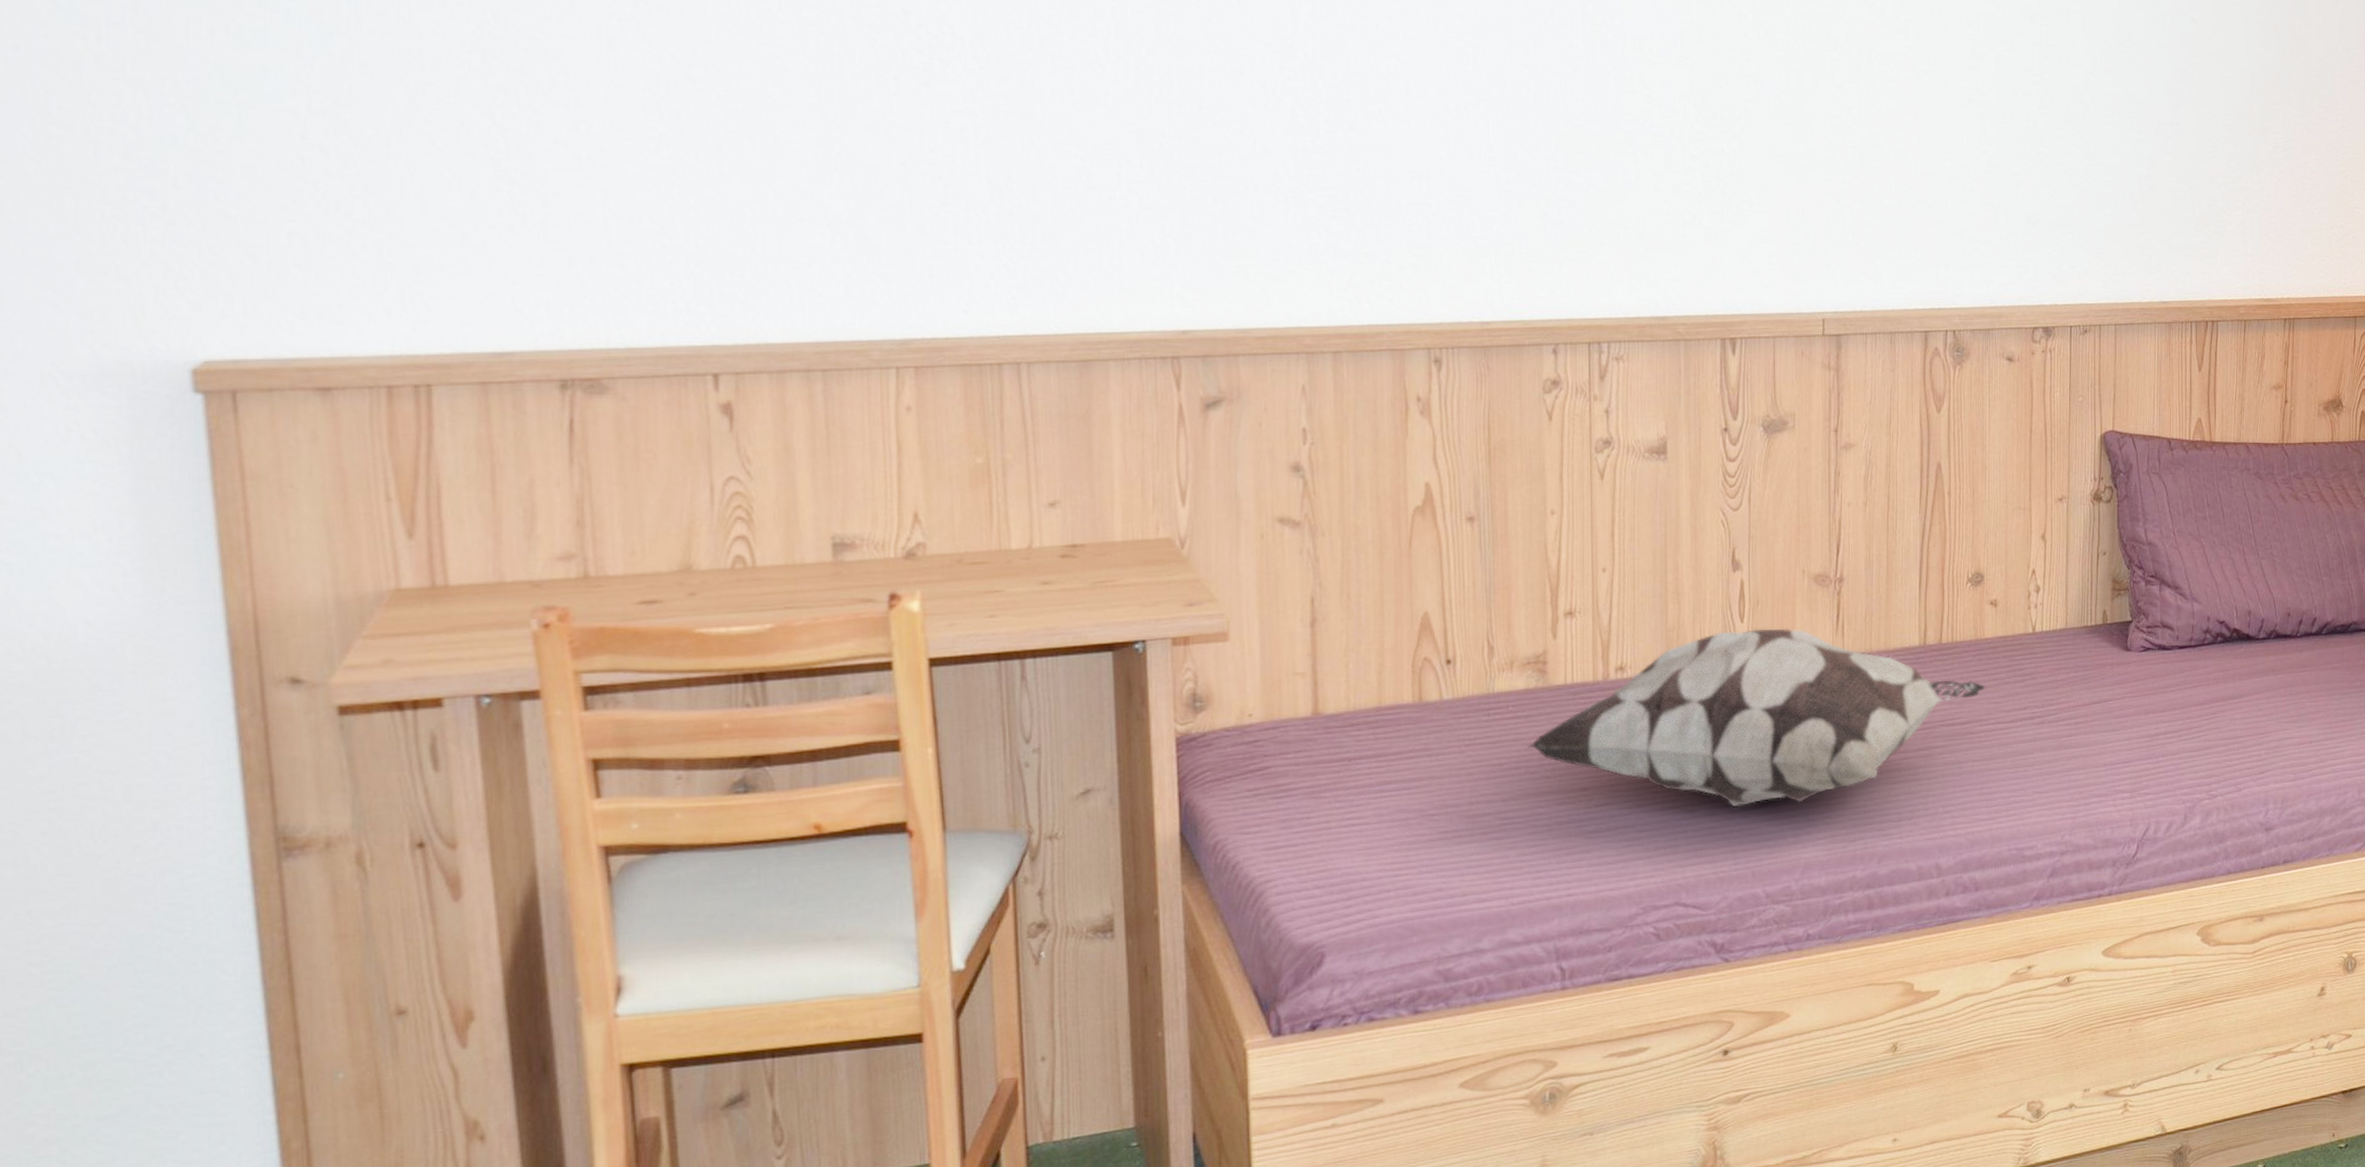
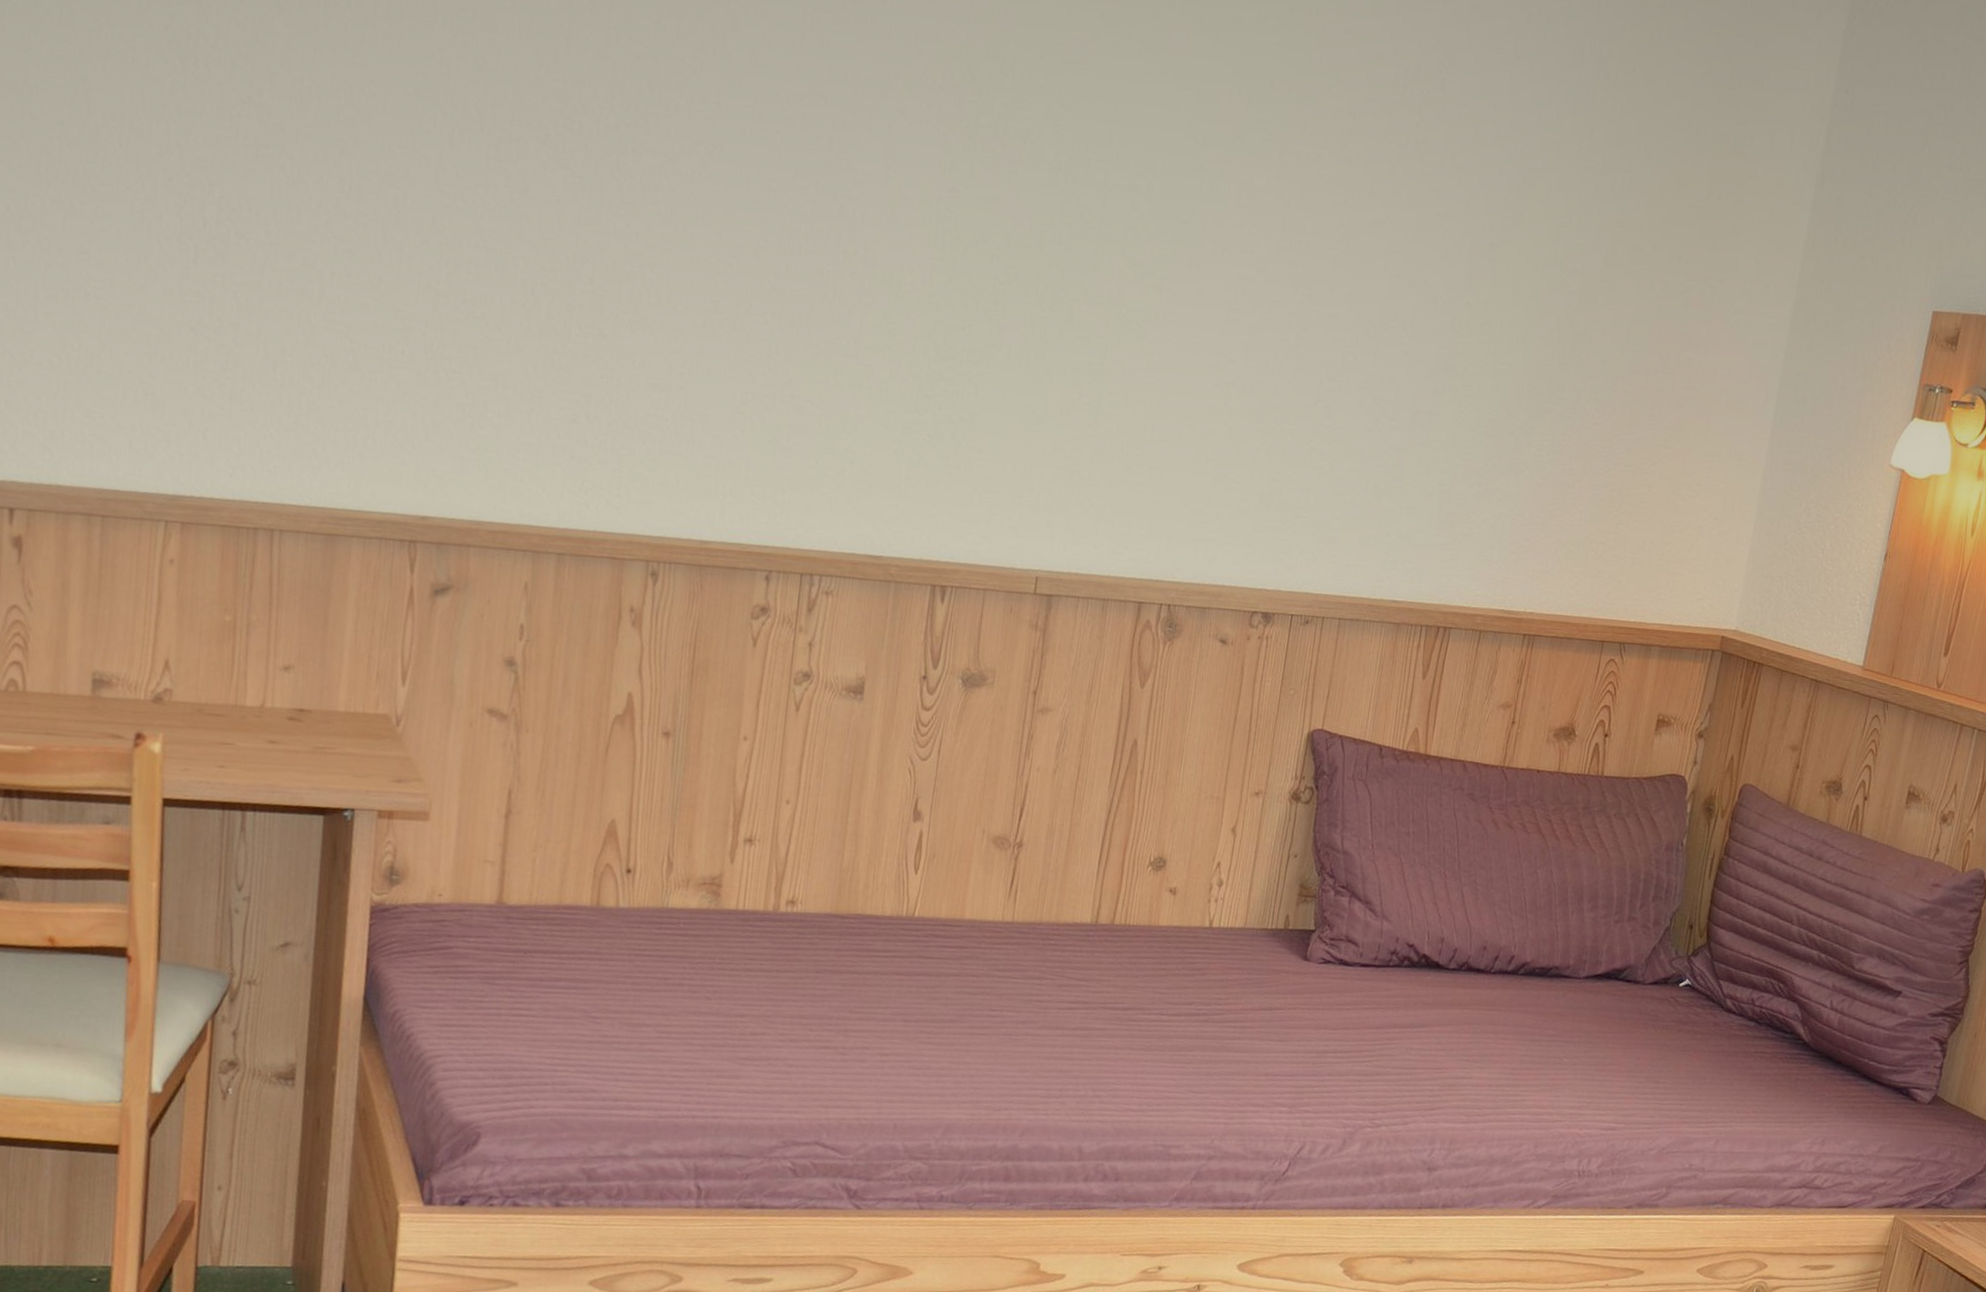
decorative pillow: present [1527,628,1985,807] -> none [693,879,1153,1063]

